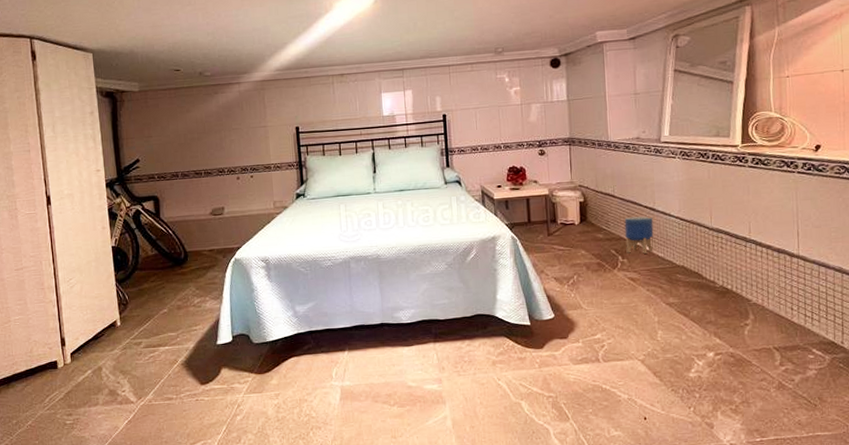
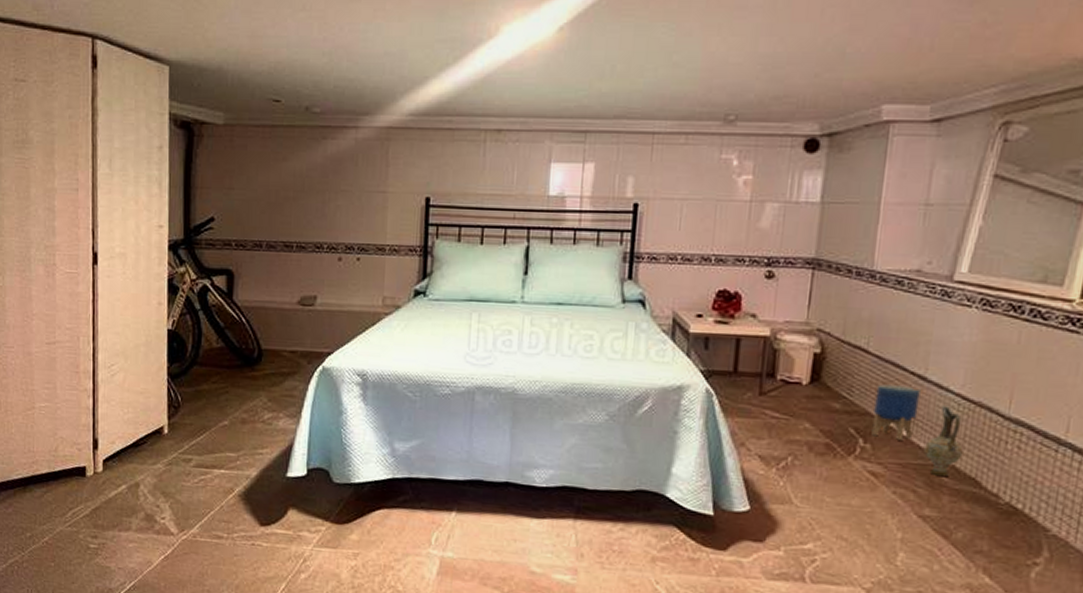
ceramic jug: none [662,226,687,274] -> present [924,406,963,476]

